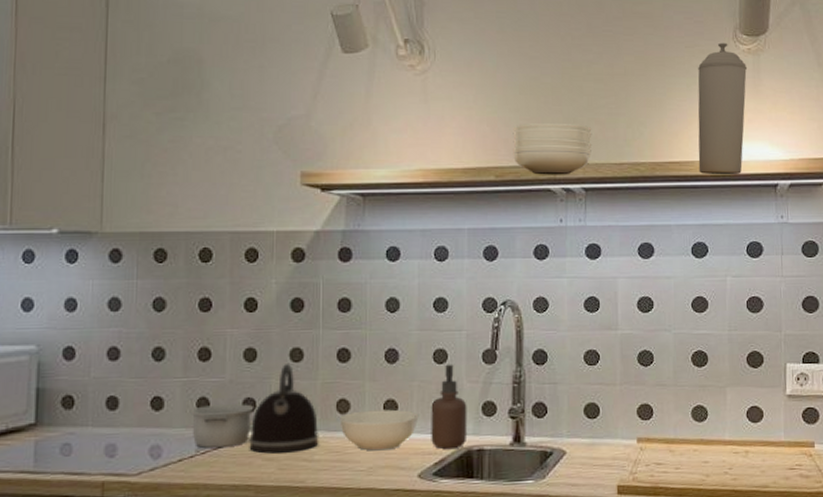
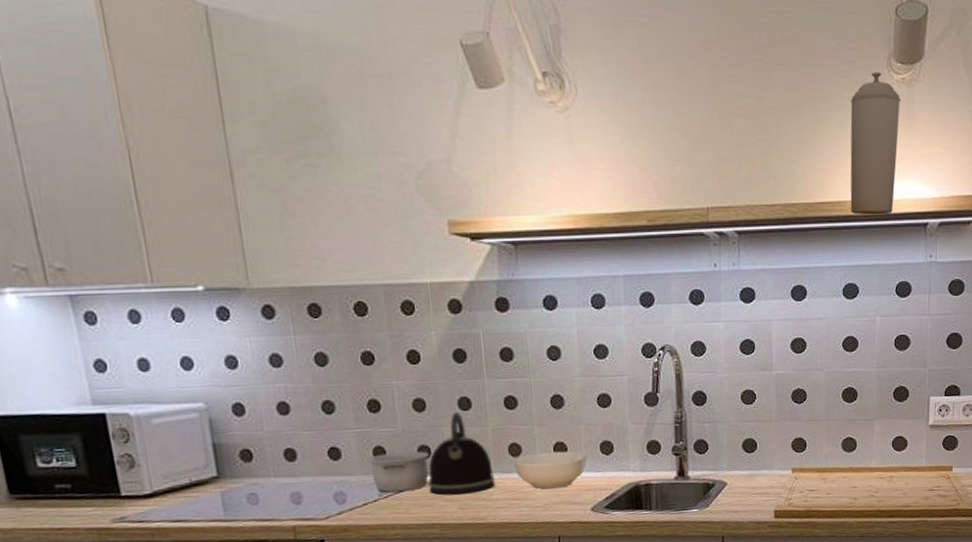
soap dispenser: present [431,364,468,449] -> none [598,407,635,485]
bowl: present [513,123,593,175] -> none [662,164,744,219]

